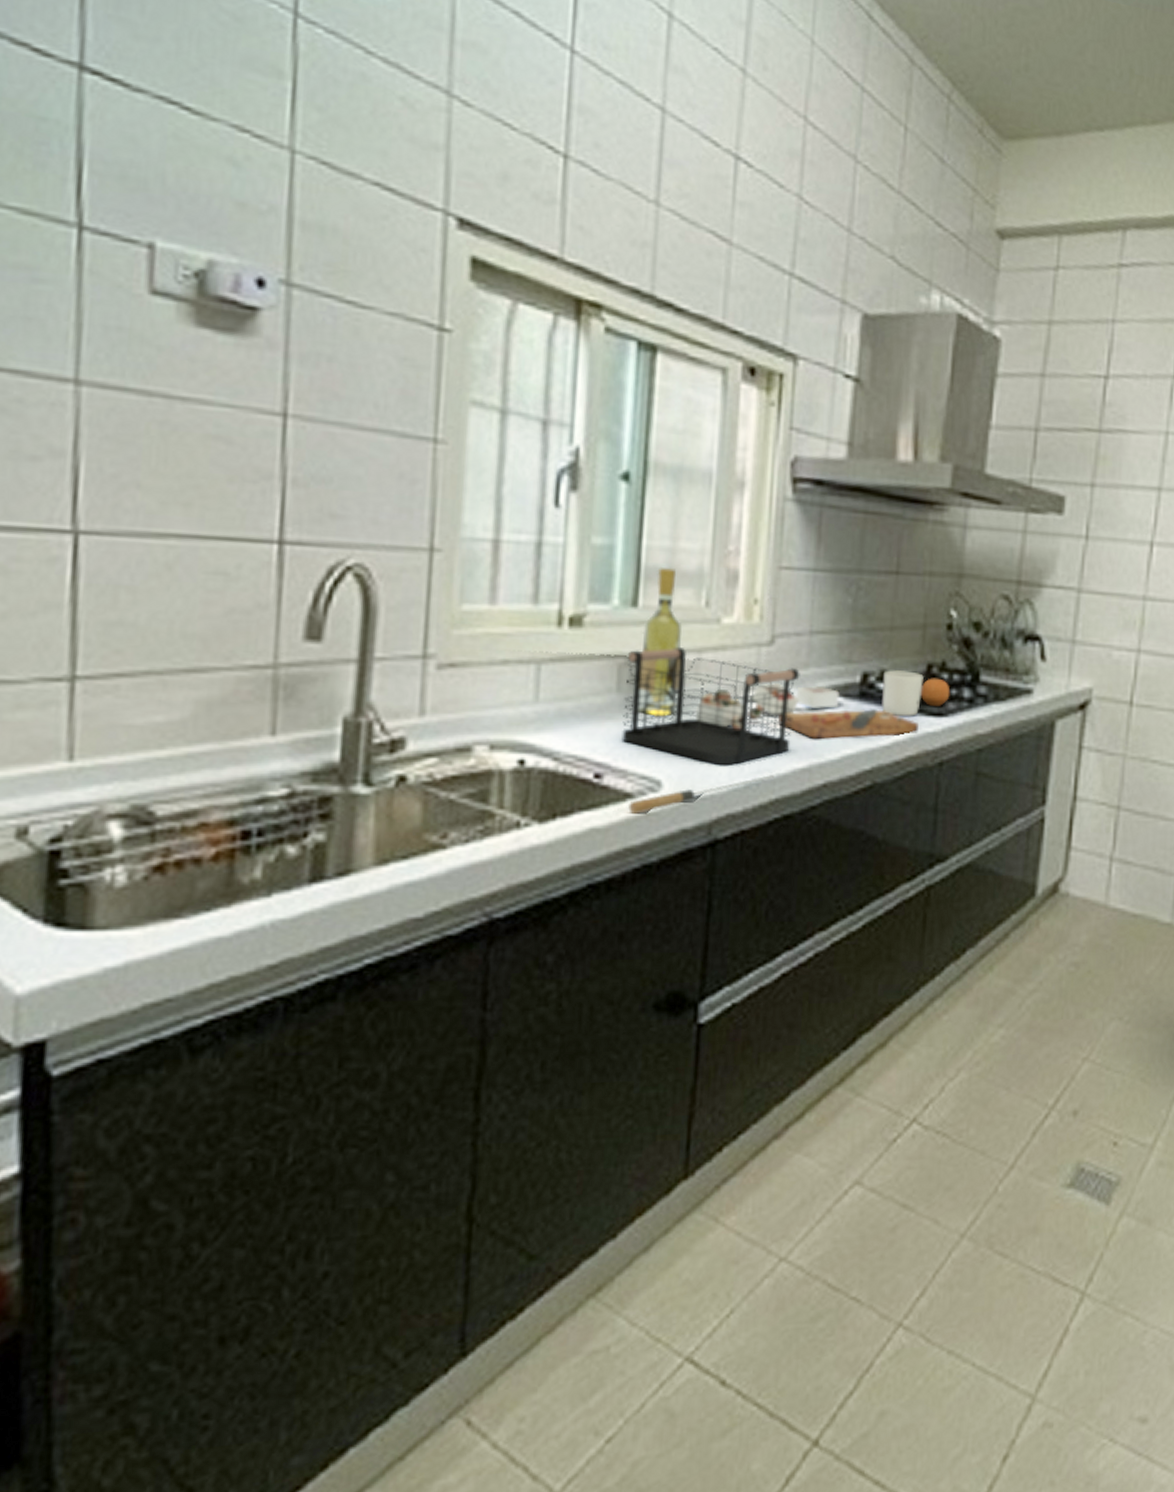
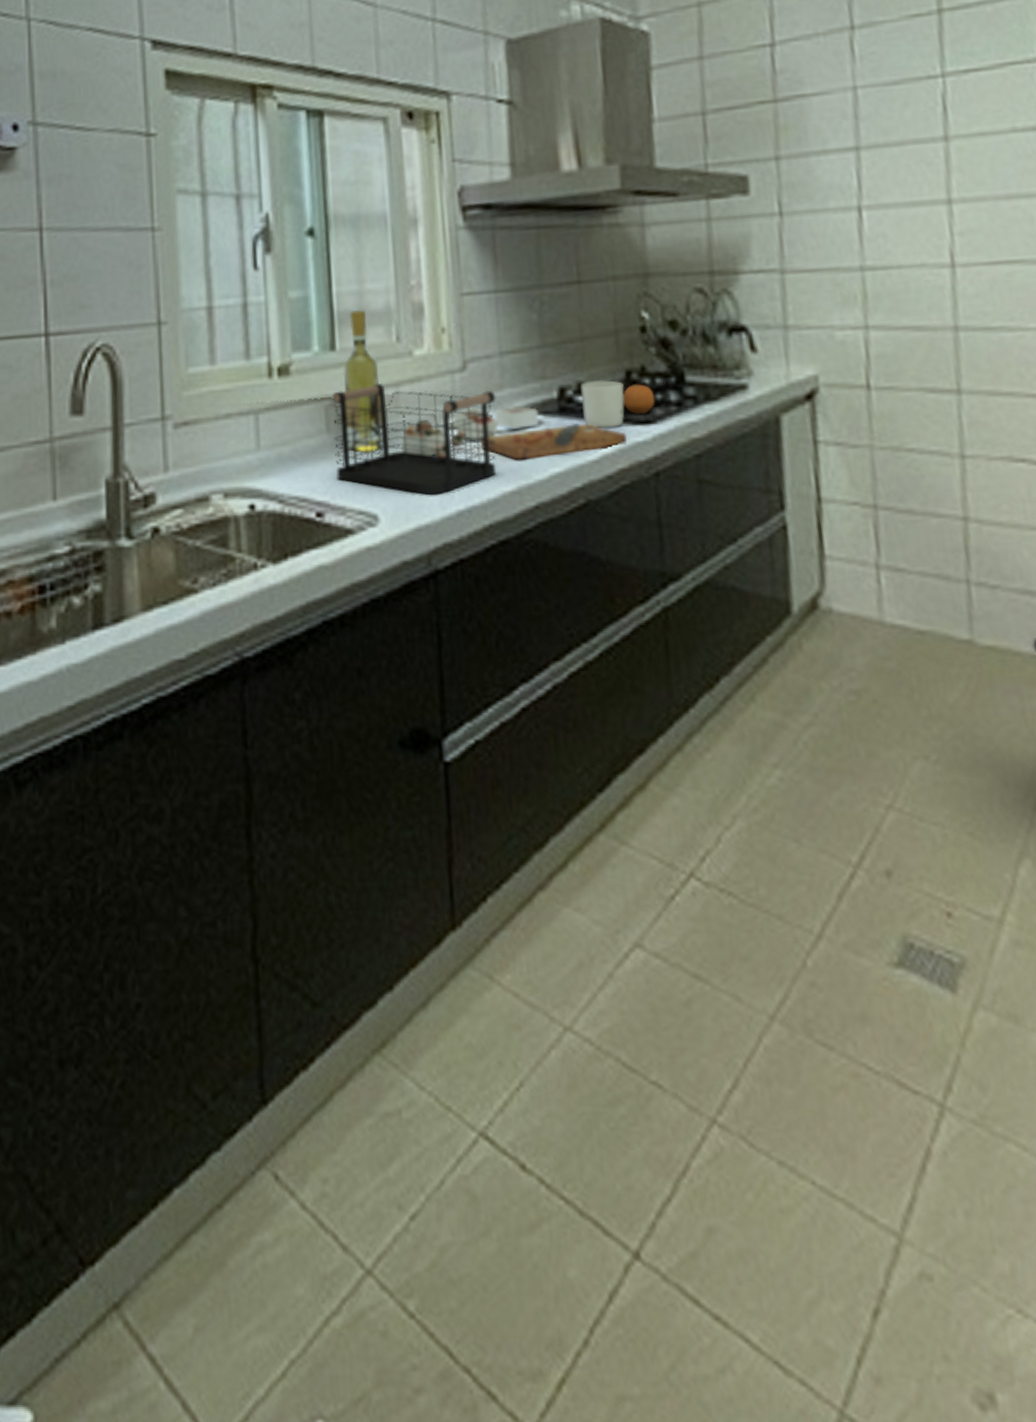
kitchen knife: present [628,775,774,814] -> none [350,501,485,549]

